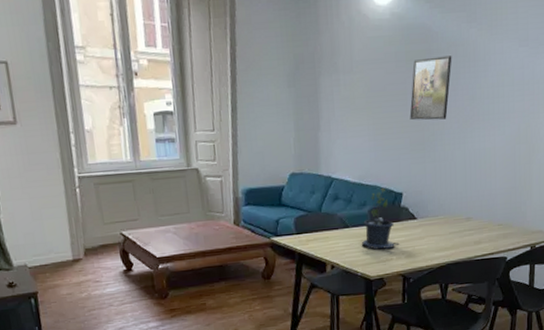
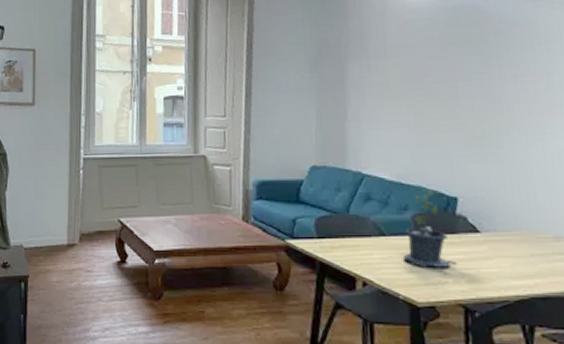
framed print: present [409,56,452,121] -> none [462,38,516,111]

